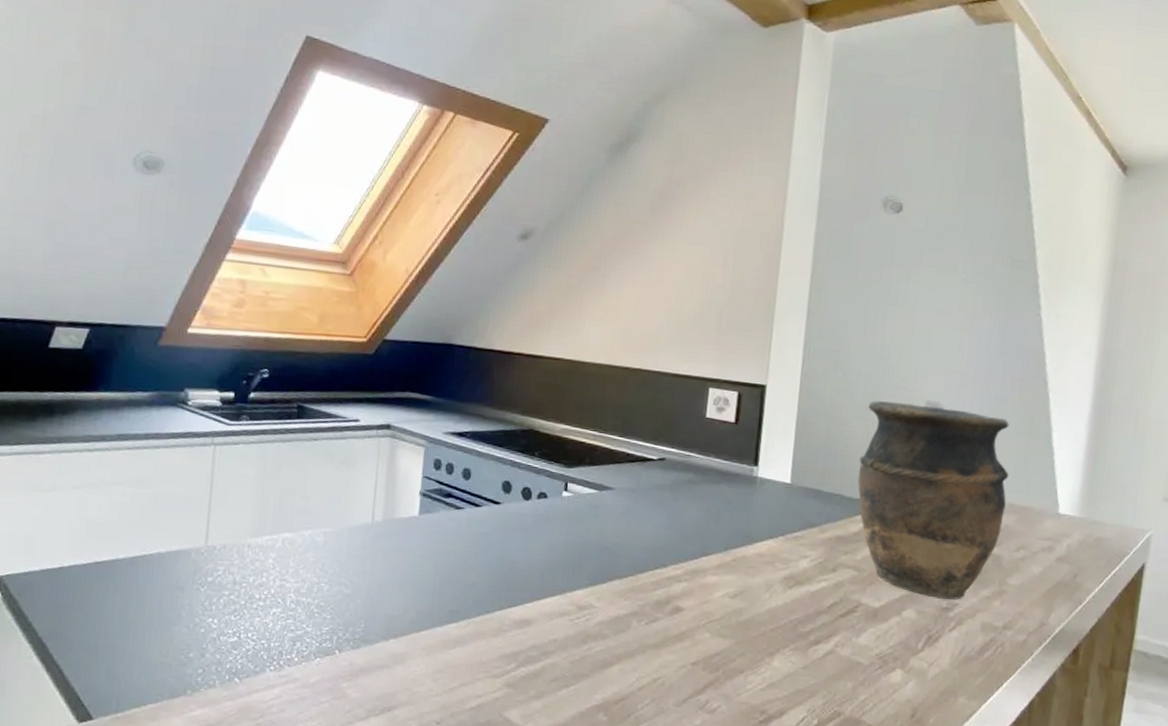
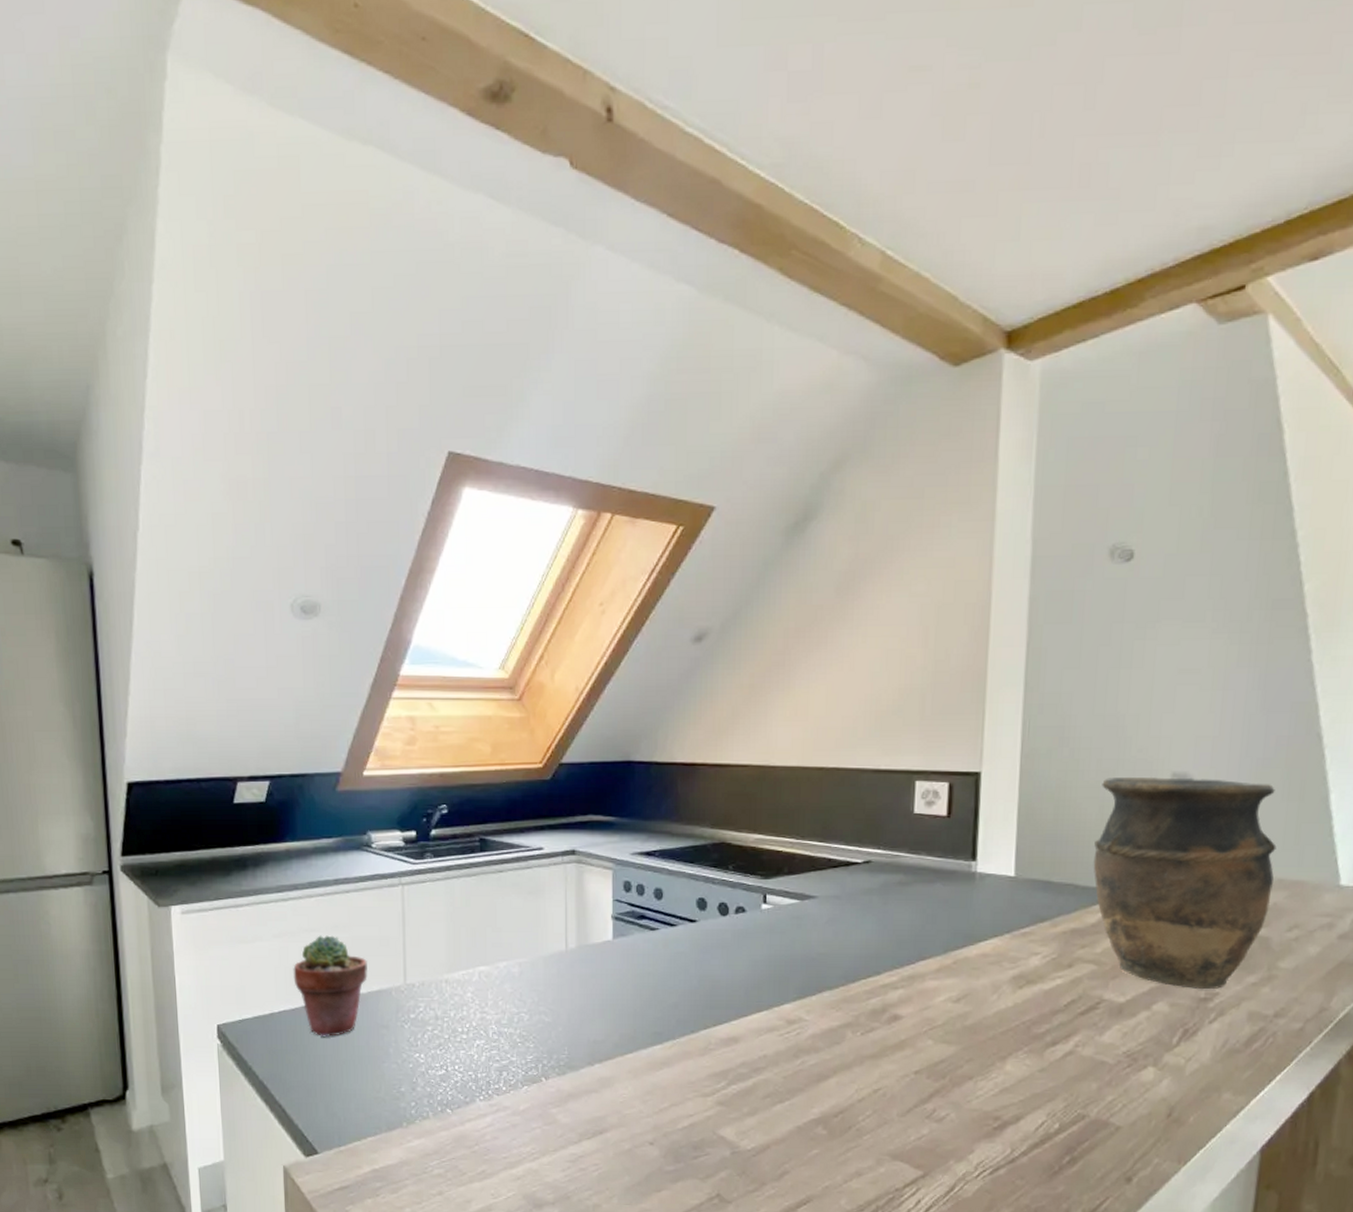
potted succulent: none [89,489,169,596] -> present [293,935,368,1038]

